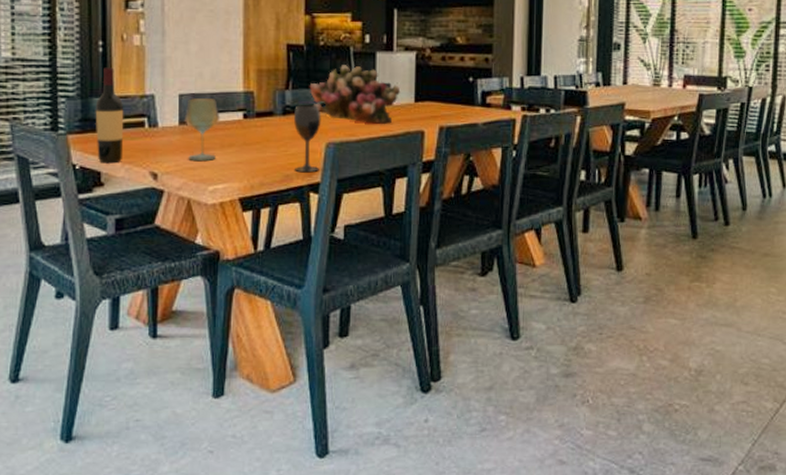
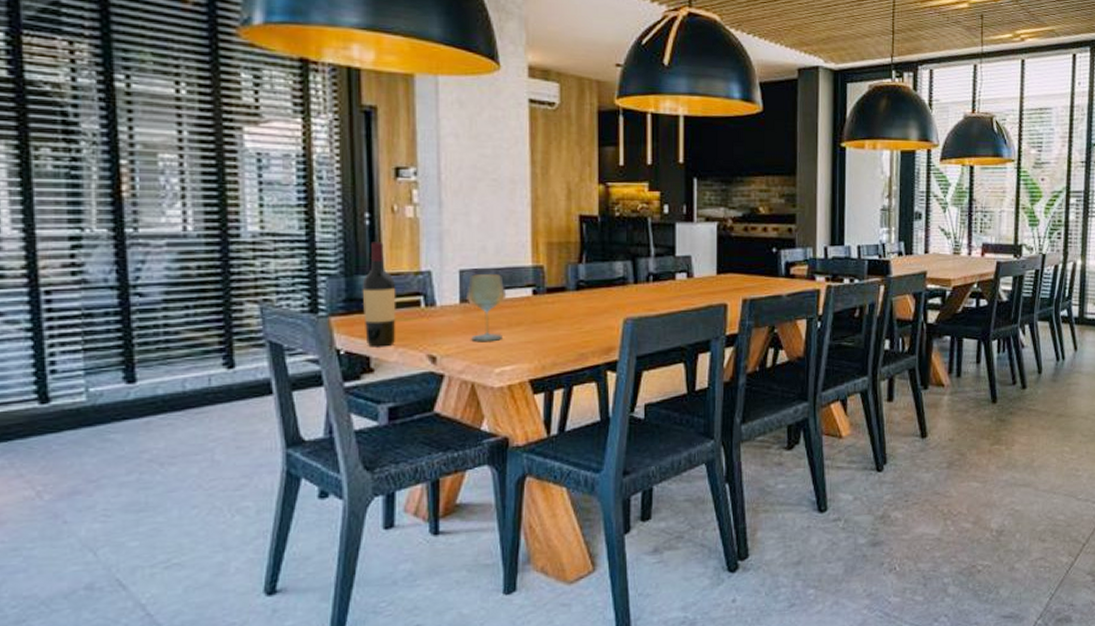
wine glass: present [293,105,321,173] -> none [587,279,618,351]
flower arrangement: present [309,65,401,125] -> none [604,237,702,299]

